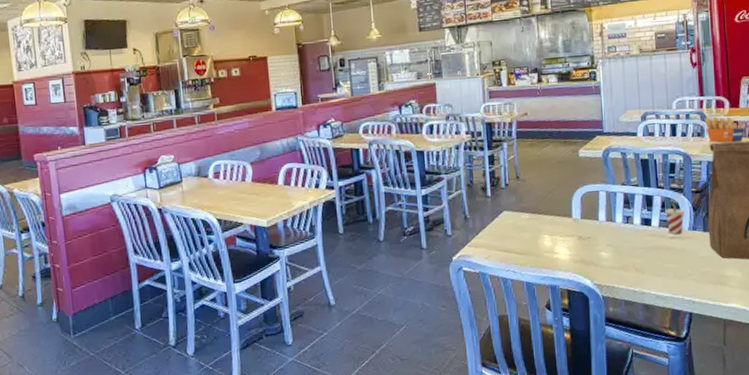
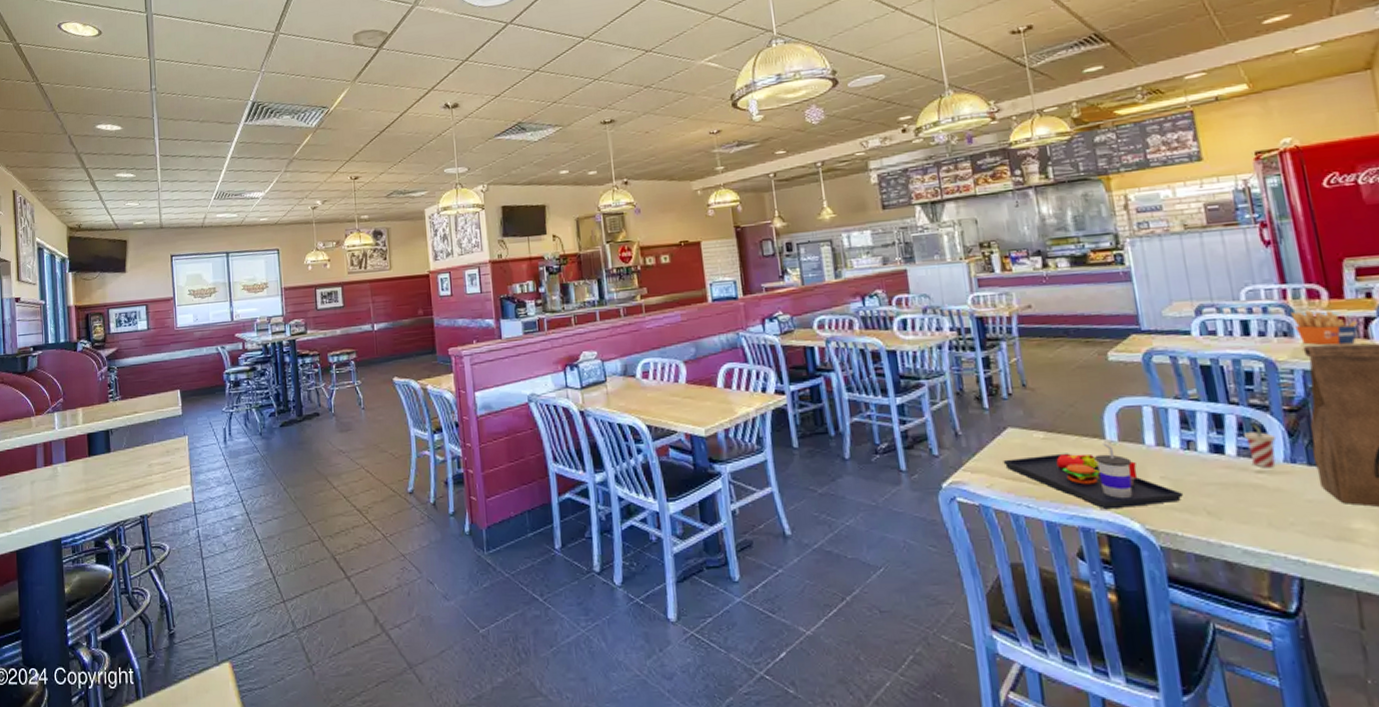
food tray: none [498,220,621,271] -> present [1003,443,1183,510]

